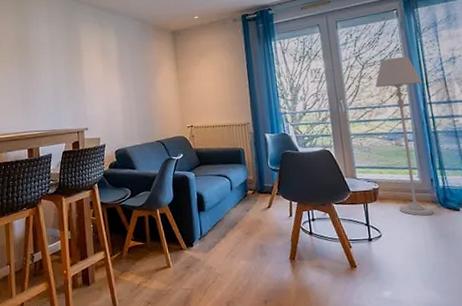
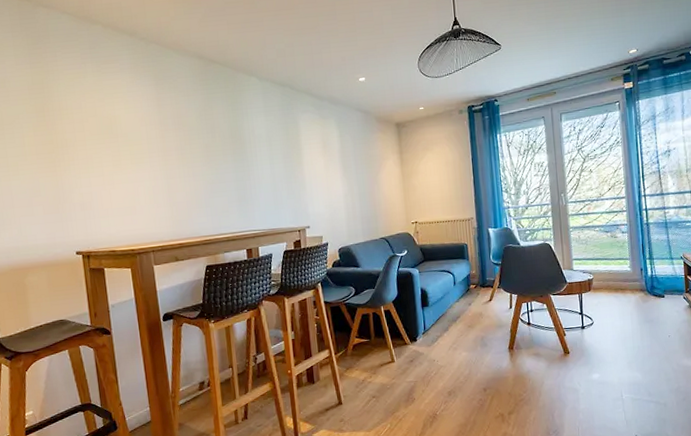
floor lamp: present [375,56,433,216] -> none [595,149,641,304]

